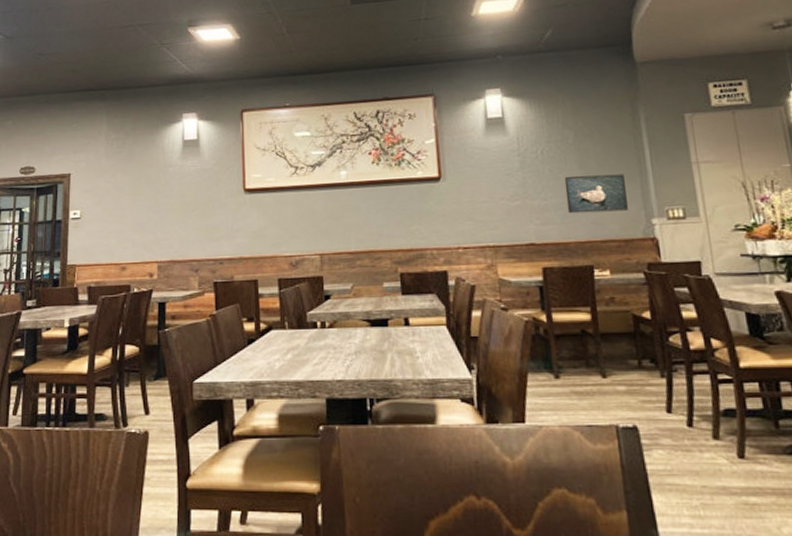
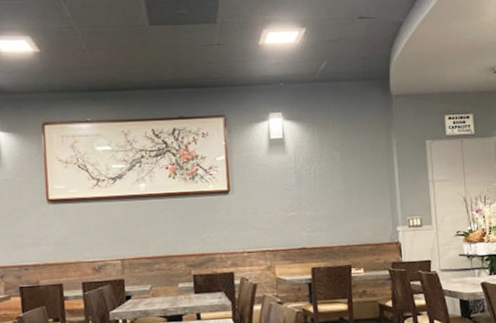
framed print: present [564,174,628,214] -> none [331,189,380,223]

